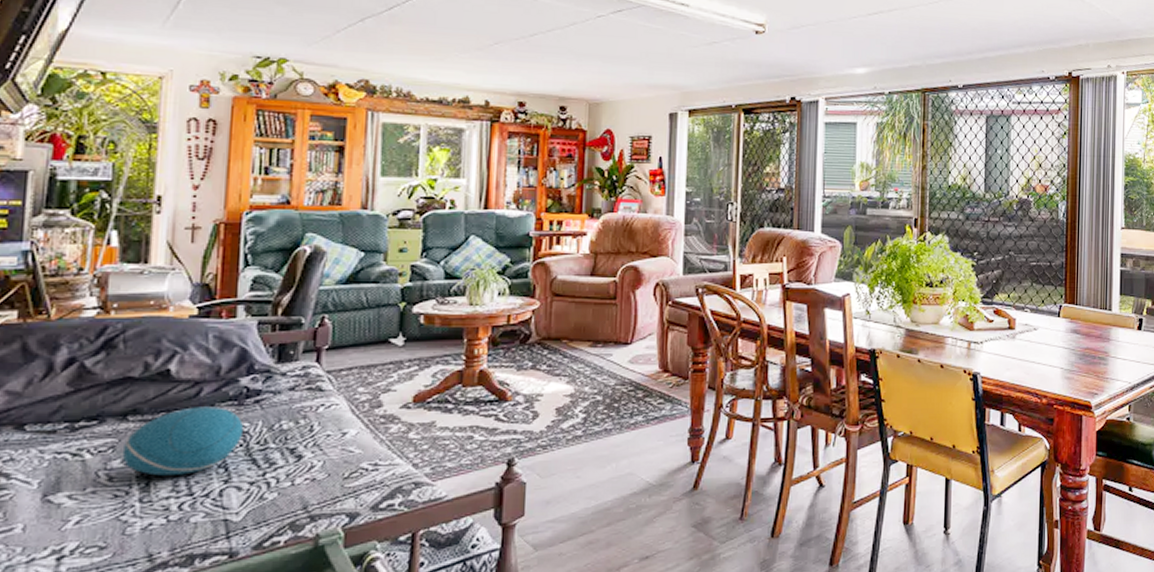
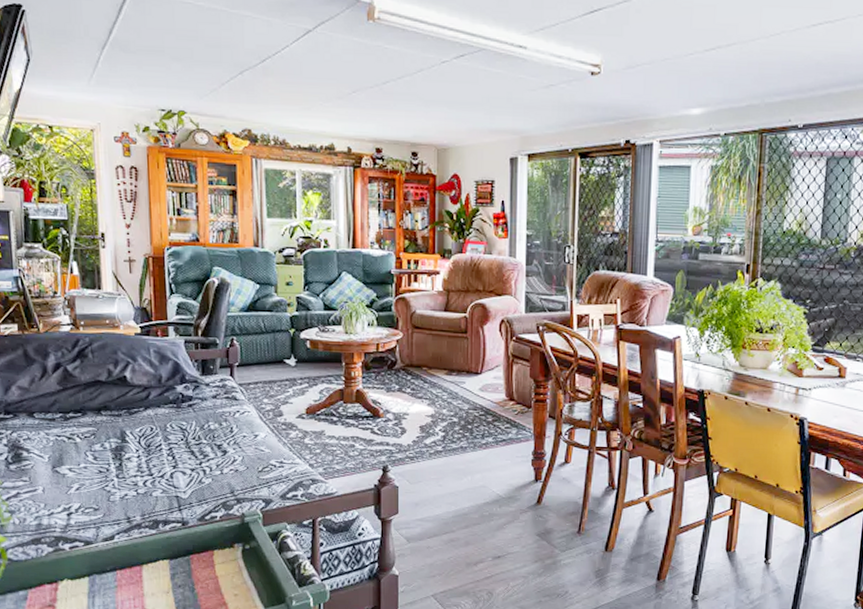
cushion: present [121,406,243,476] -> none [100,407,182,459]

